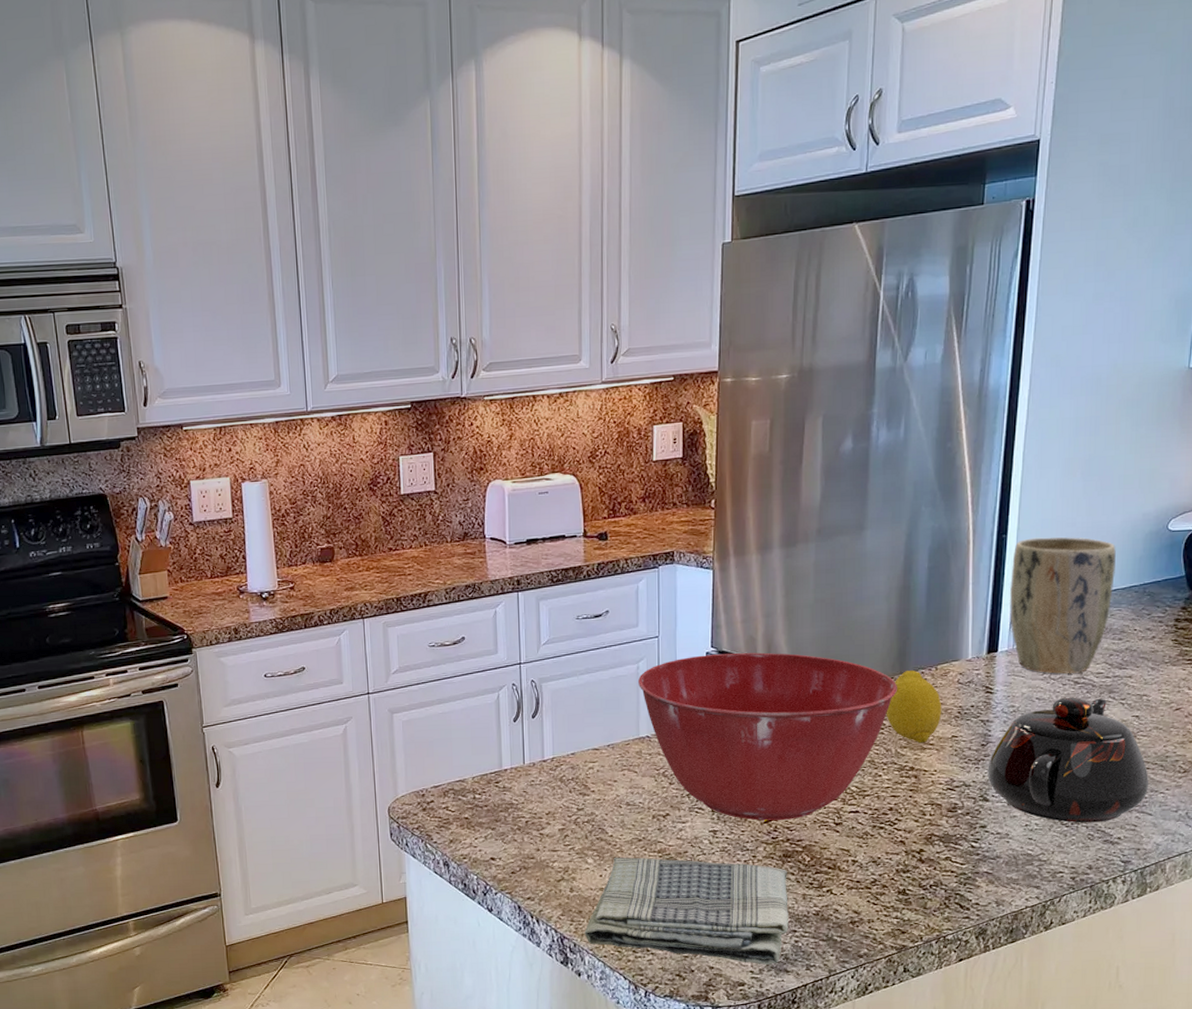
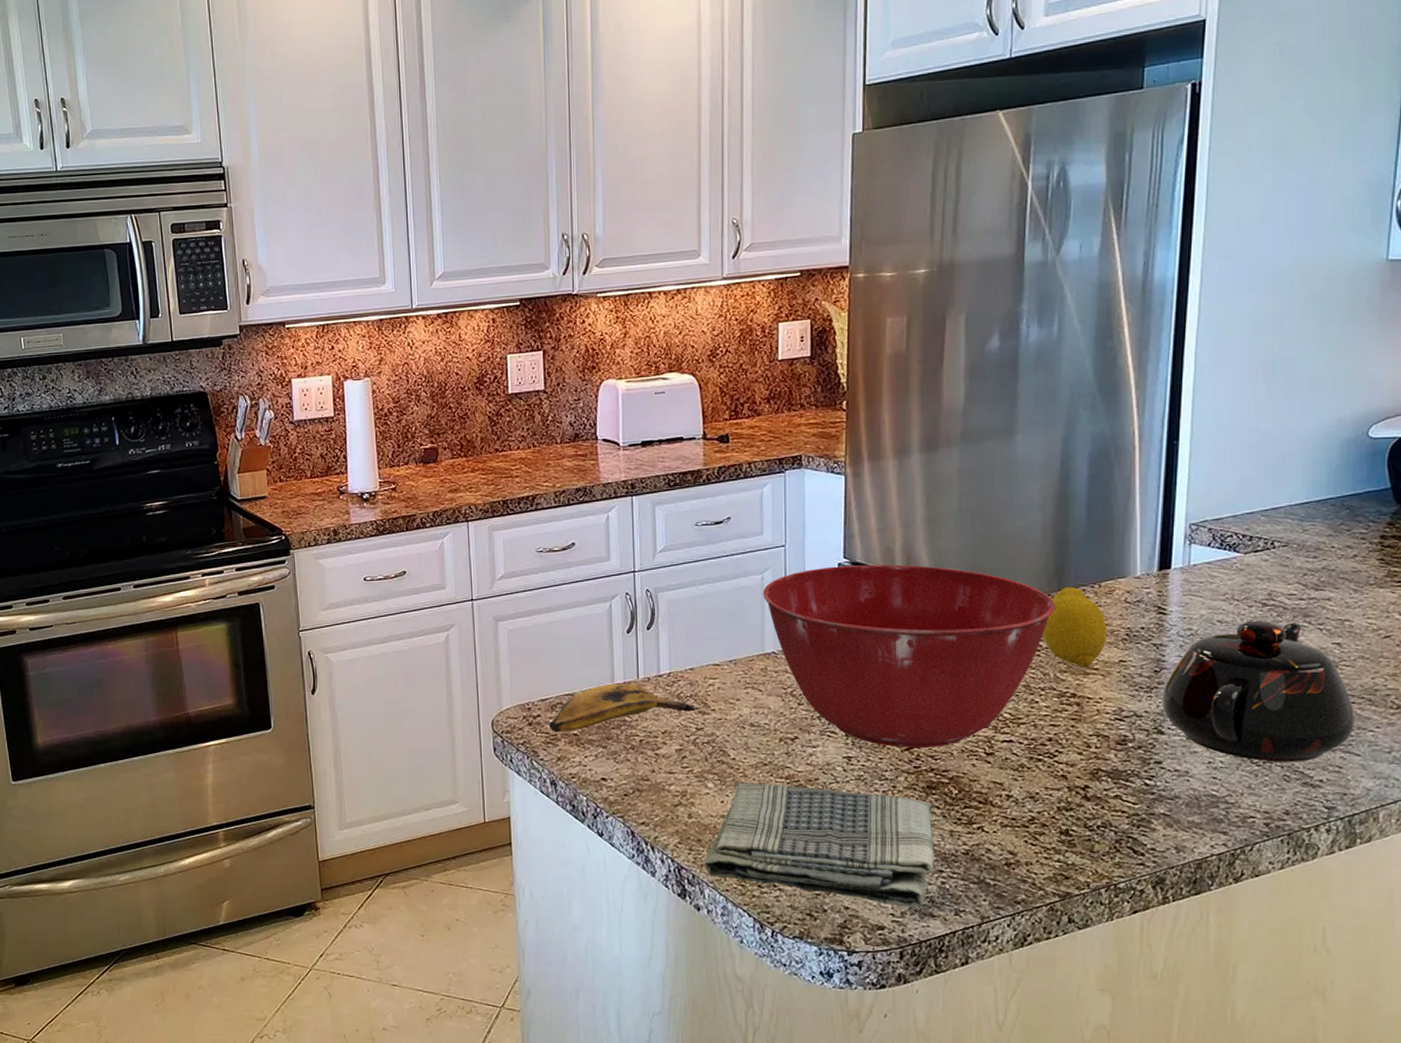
banana: none [442,768,580,817] -> present [549,683,699,733]
plant pot: present [1009,537,1116,674] -> none [1182,444,1307,594]

